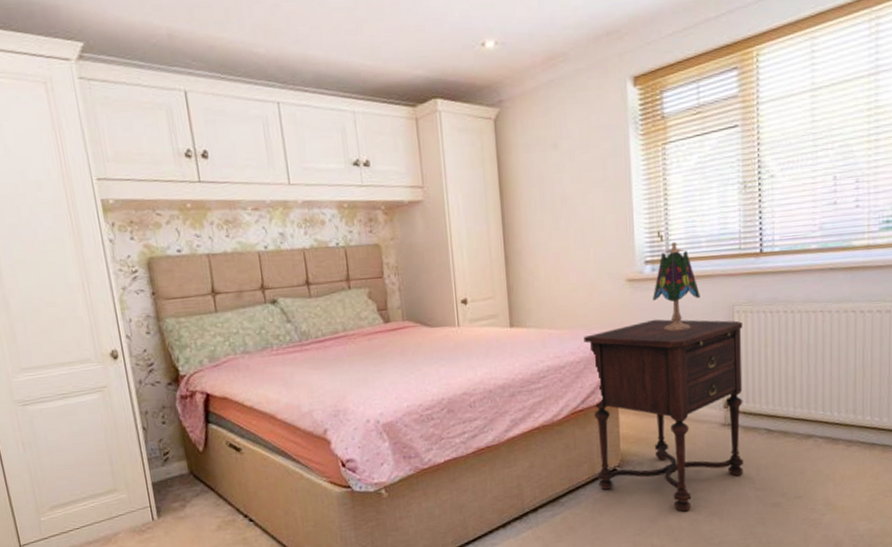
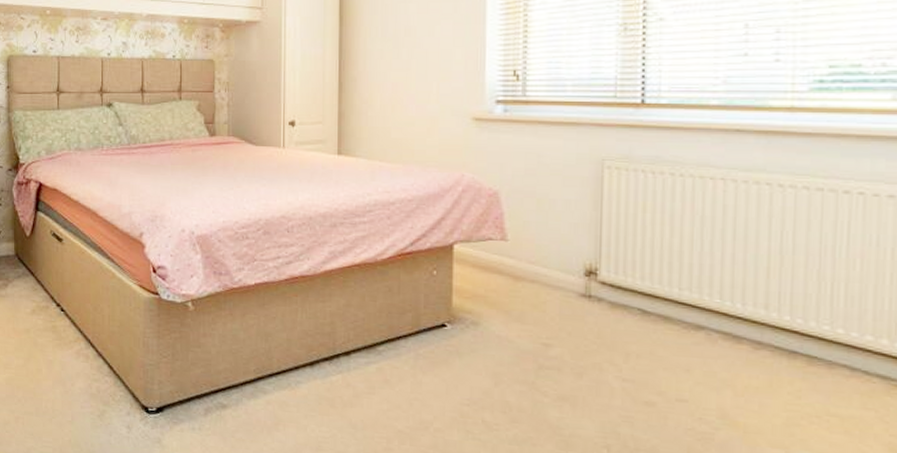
side table: present [584,319,744,512] -> none [418,164,615,390]
table lamp: present [653,241,700,332] -> none [503,82,562,181]

